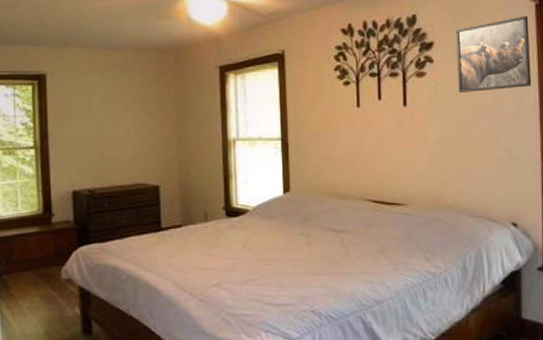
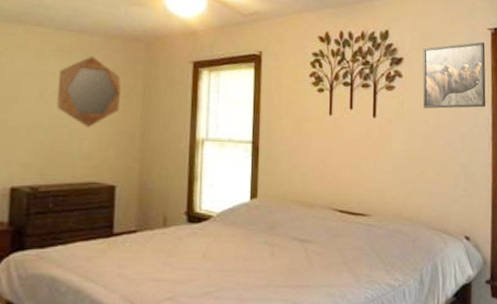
home mirror: none [101,69,157,135] -> present [56,56,121,128]

